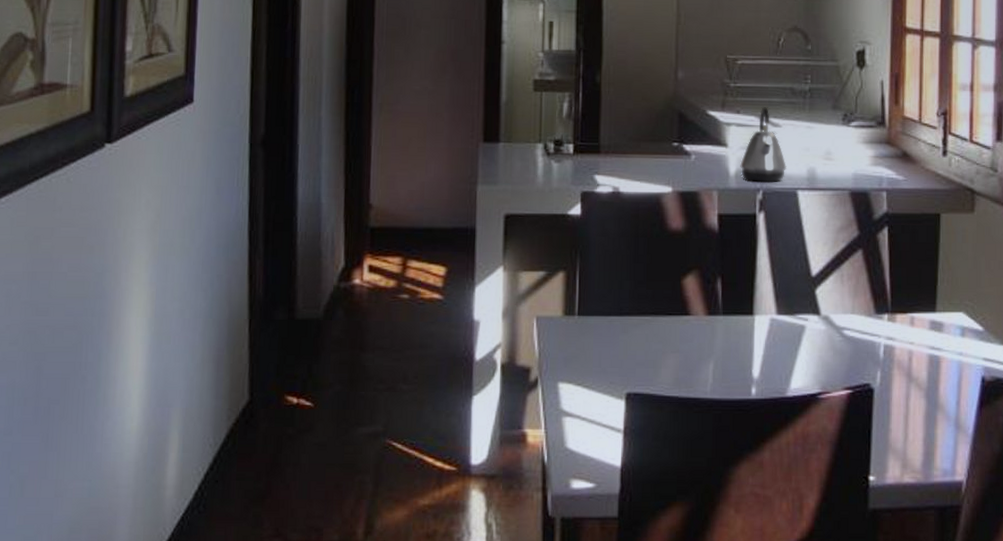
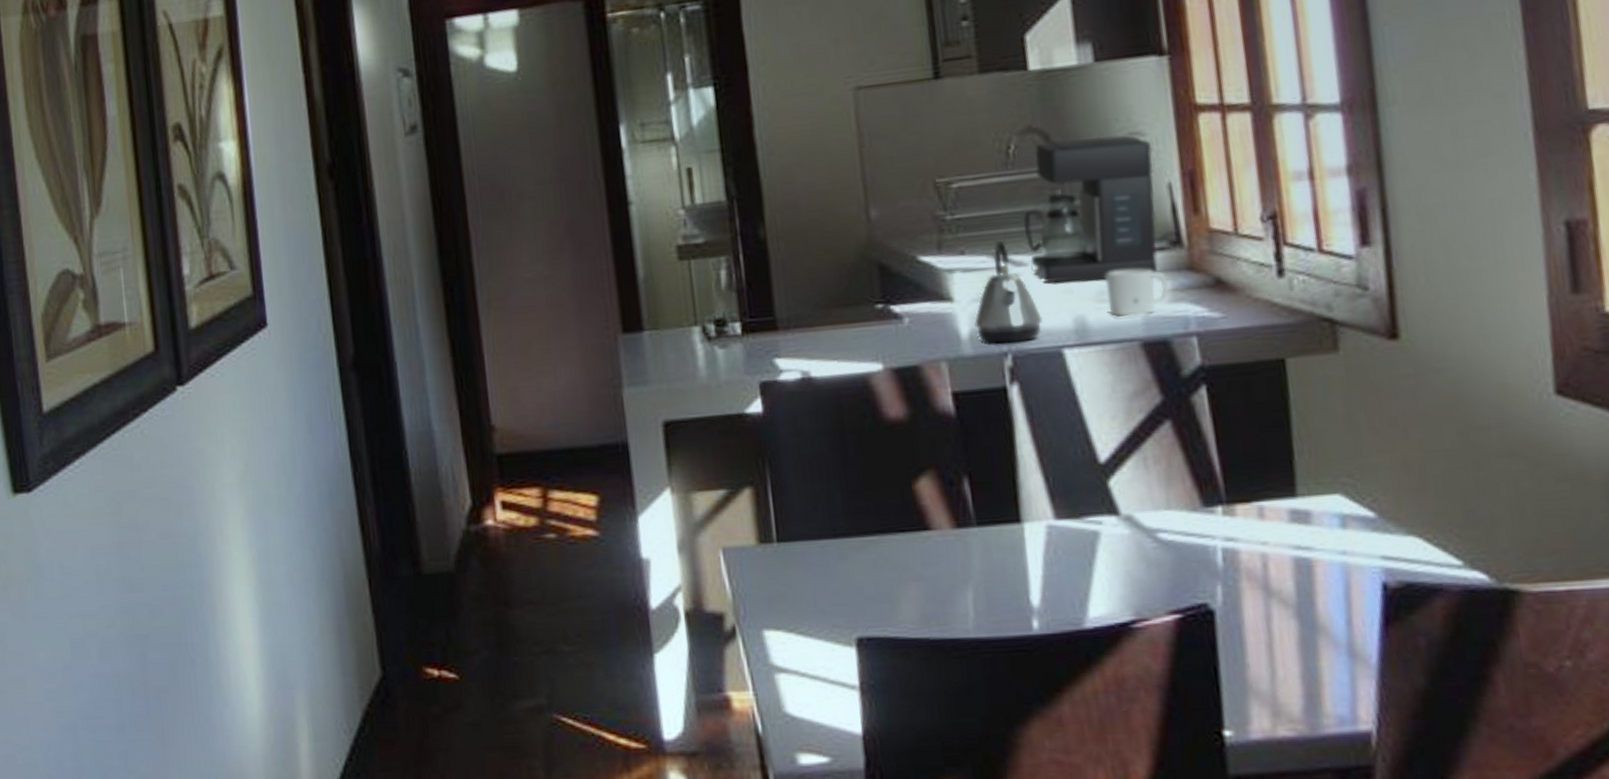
coffee maker: none [783,39,874,143] -> present [1023,135,1158,283]
mug: none [832,138,873,173] -> present [1104,268,1169,317]

